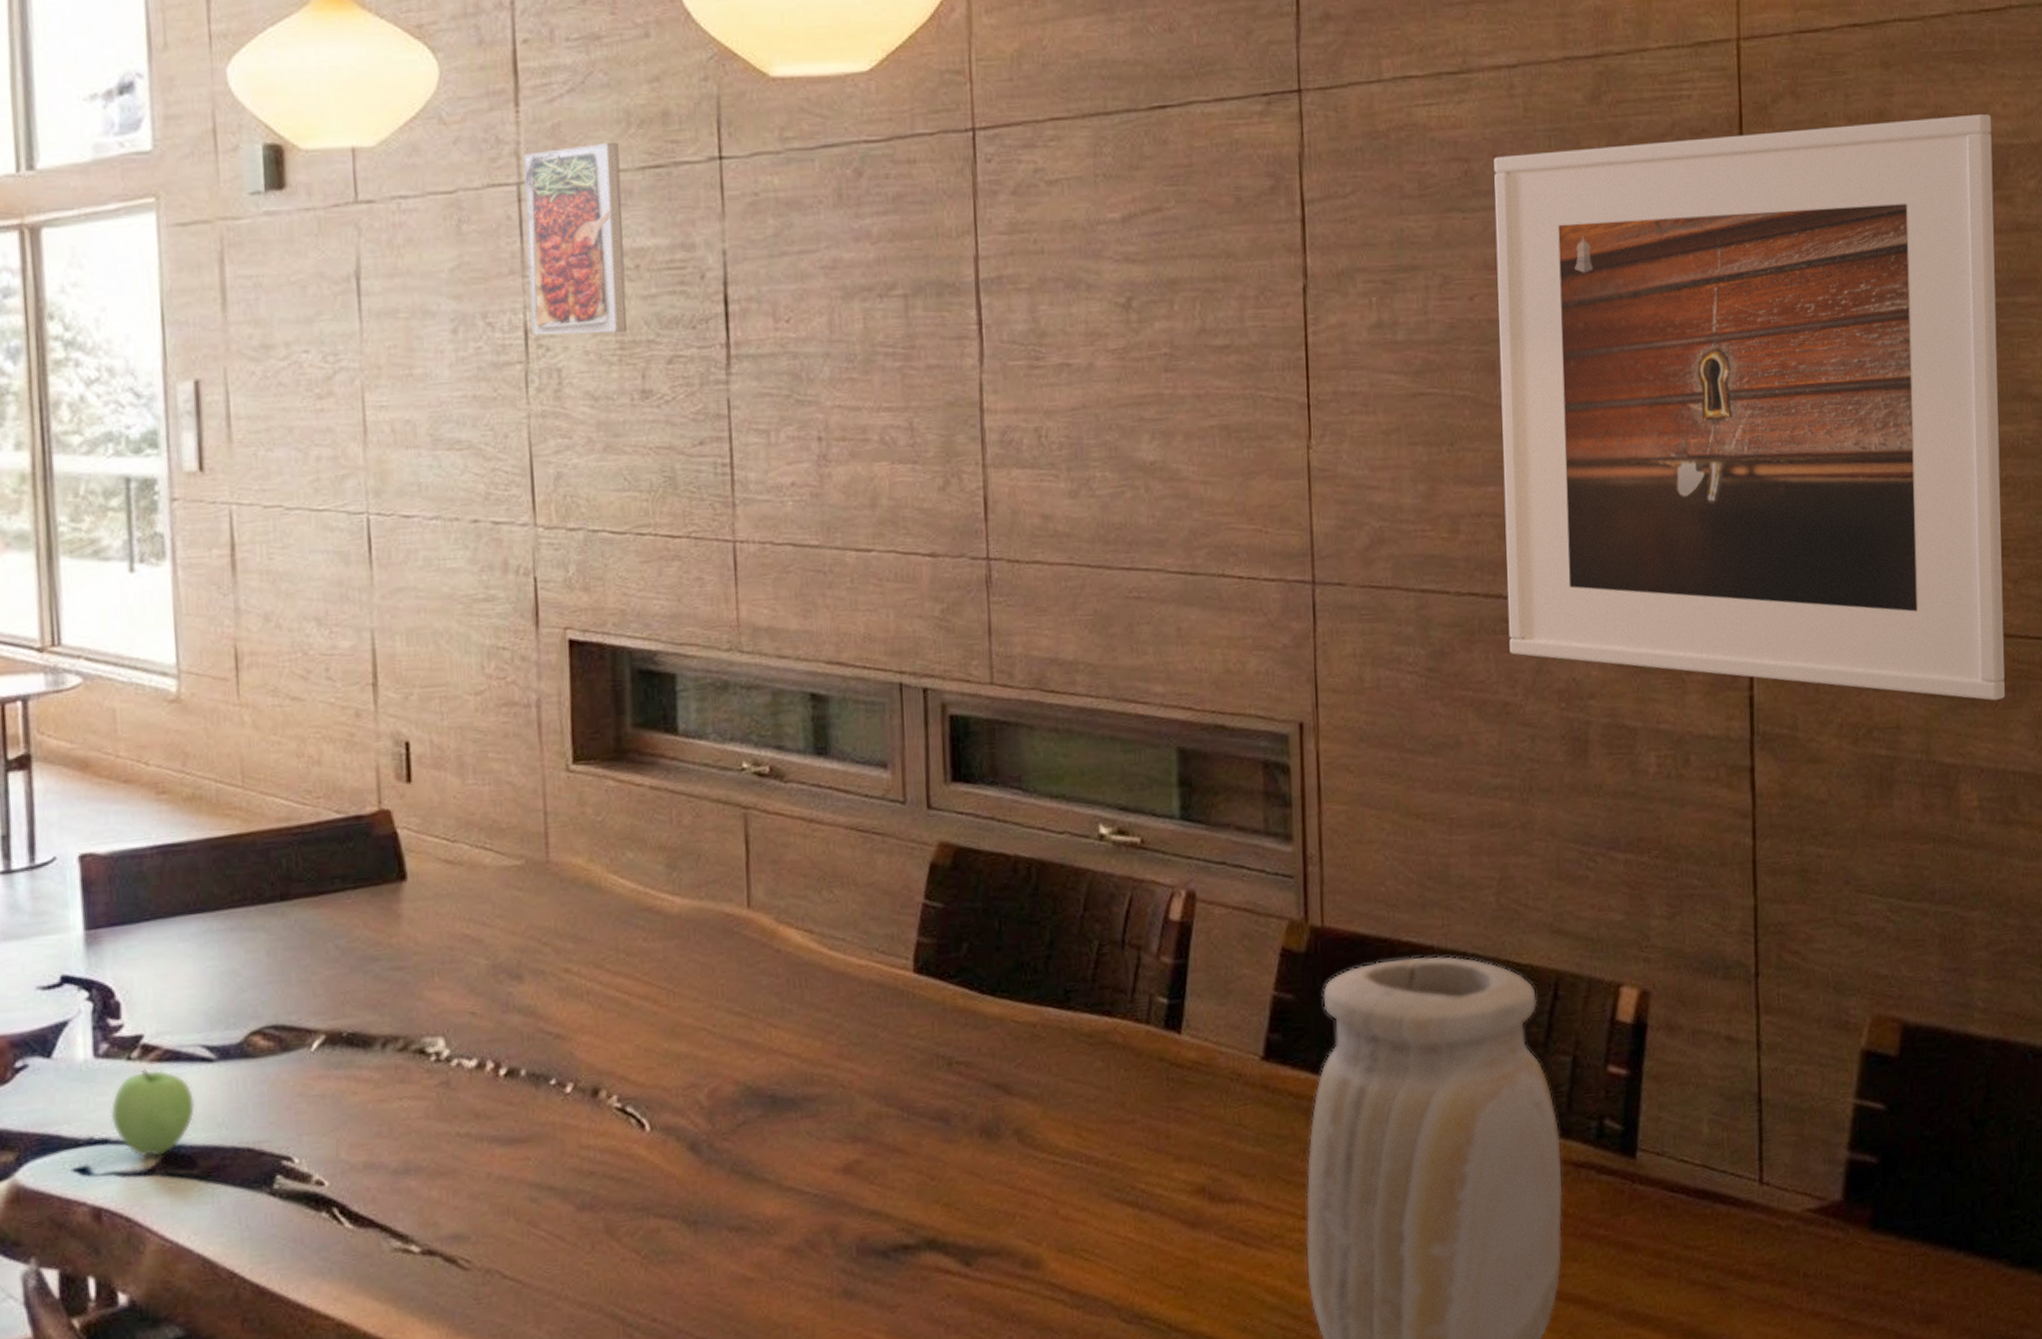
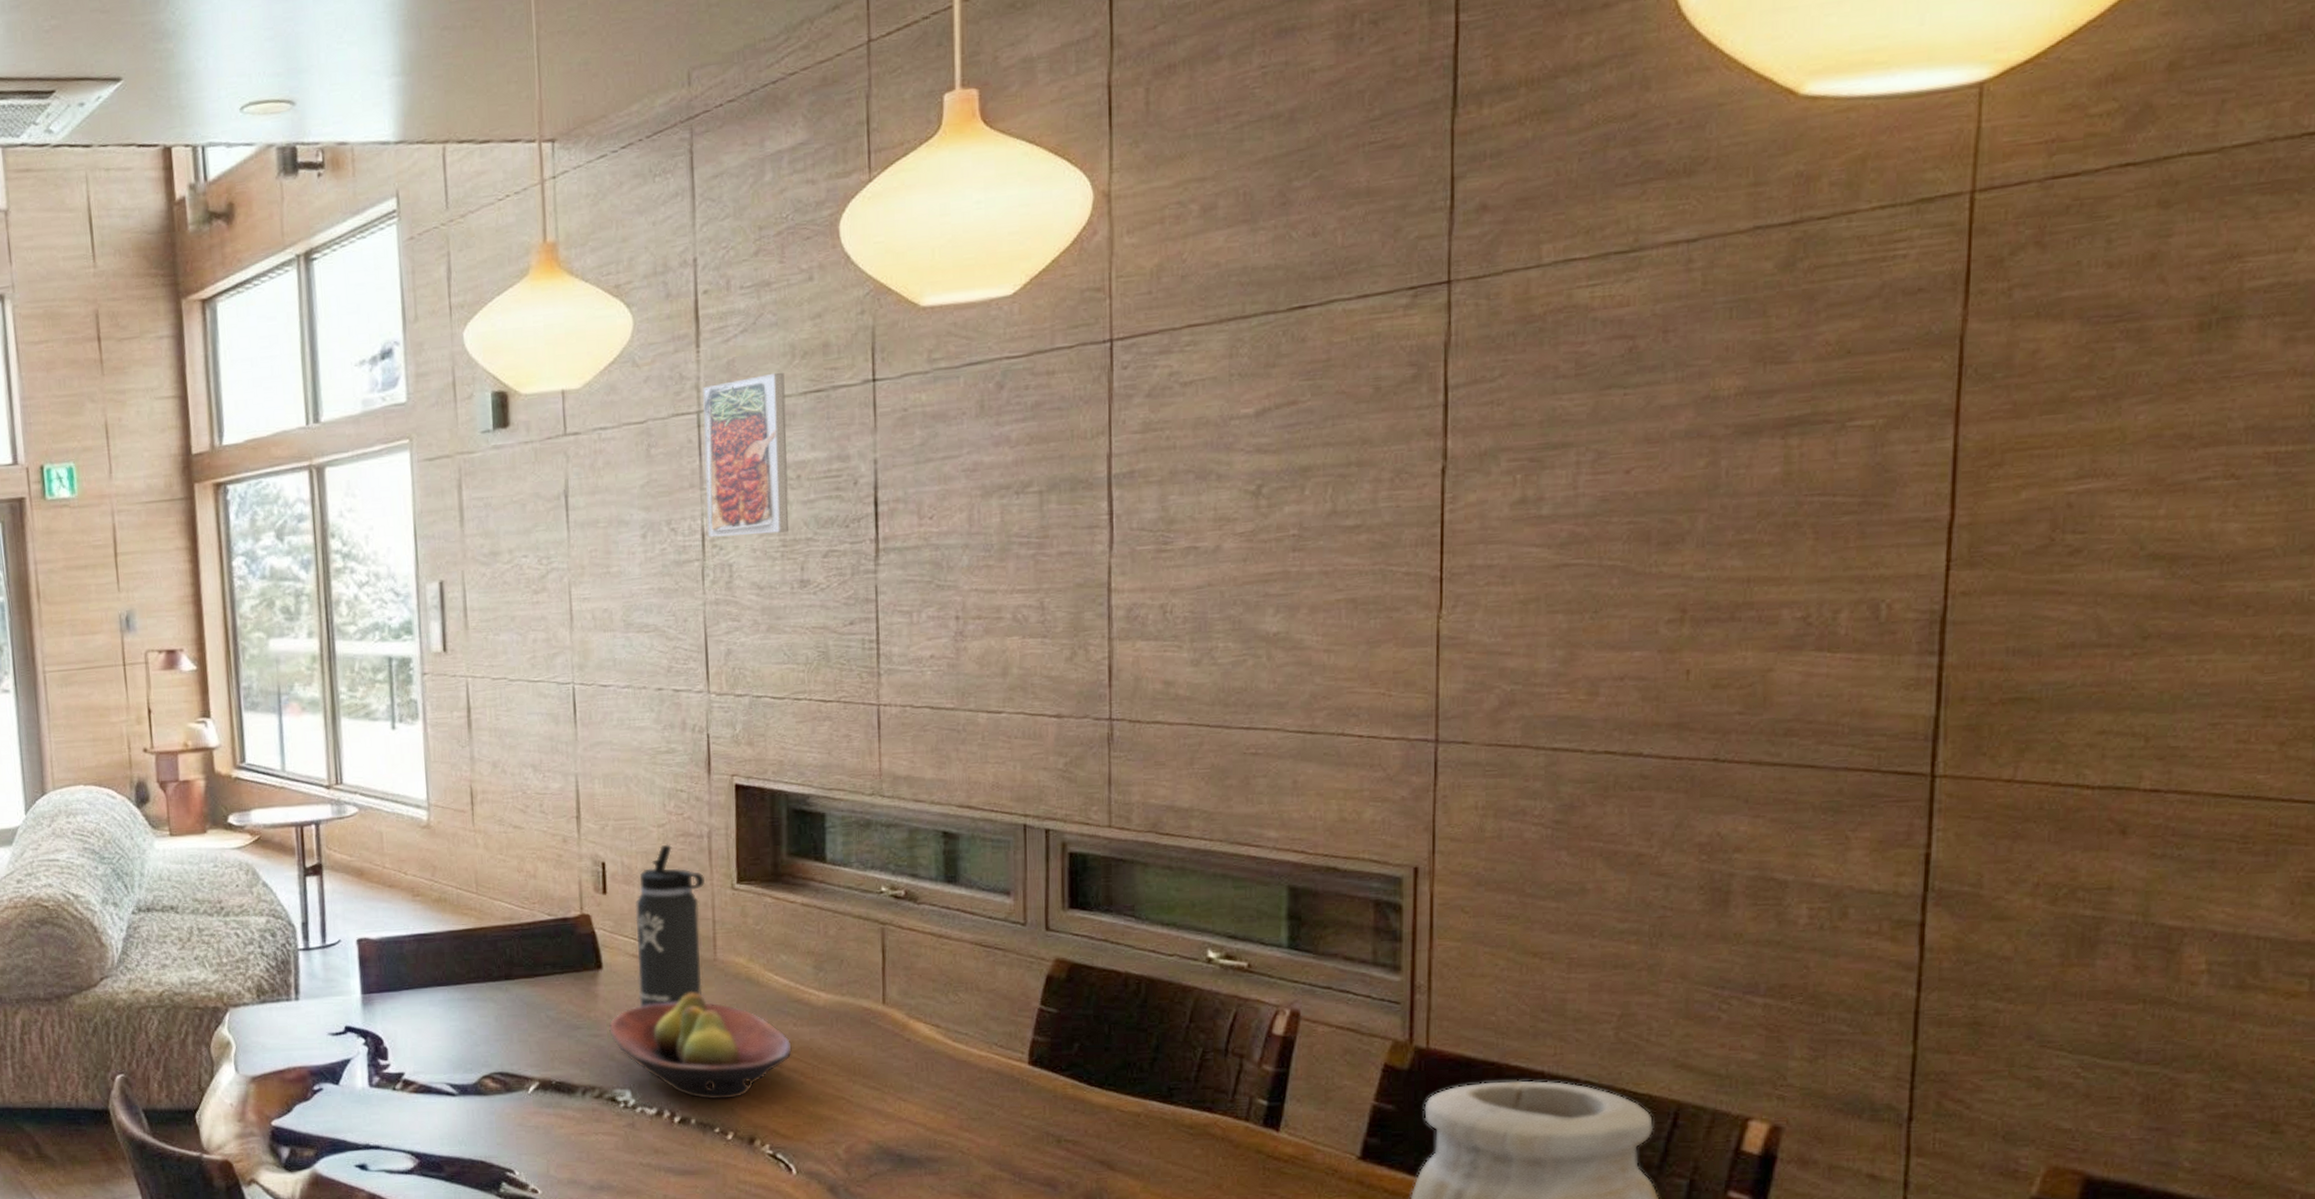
apple: present [110,1069,195,1158] -> none [381,1097,442,1161]
fruit bowl: none [415,905,643,1043] -> present [608,992,792,1100]
thermos bottle: none [448,716,535,928] -> present [635,844,706,1007]
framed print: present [1494,114,2005,701] -> none [1647,248,2304,865]

